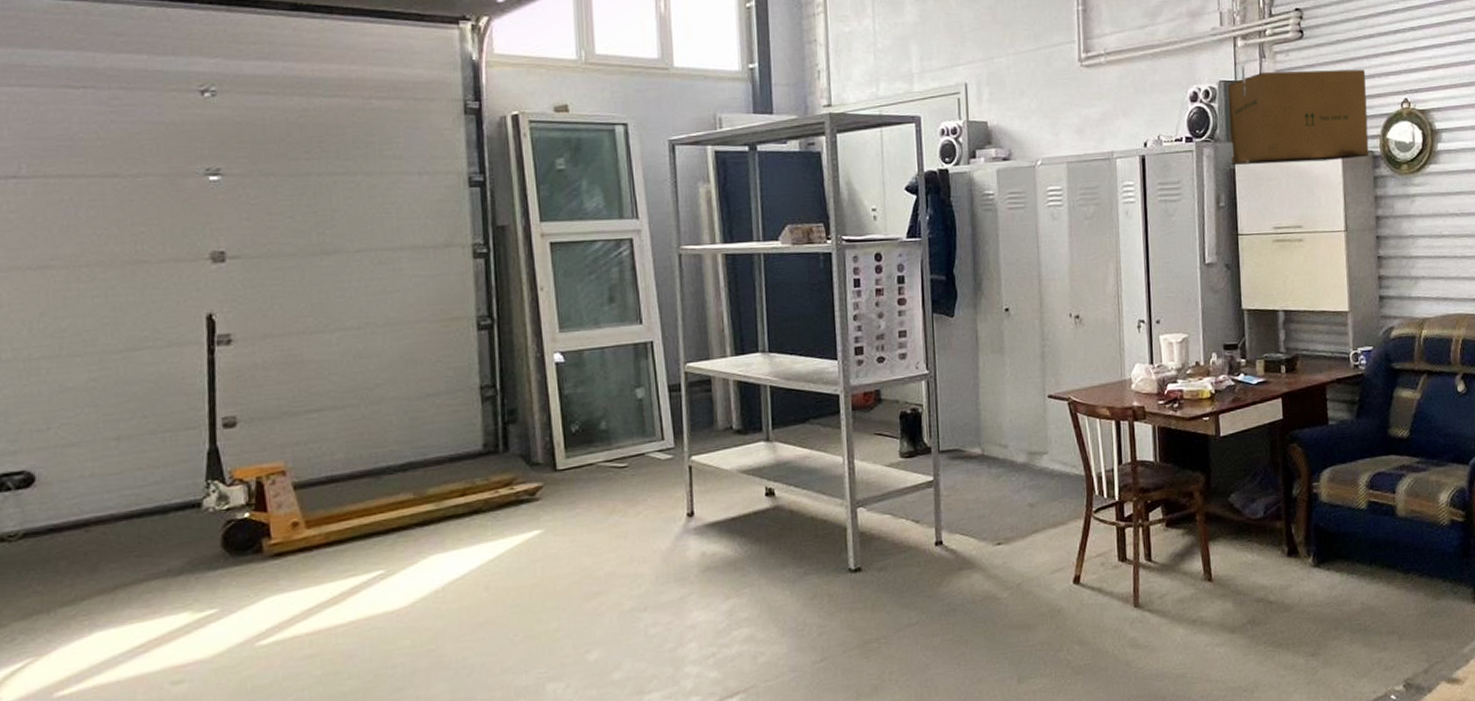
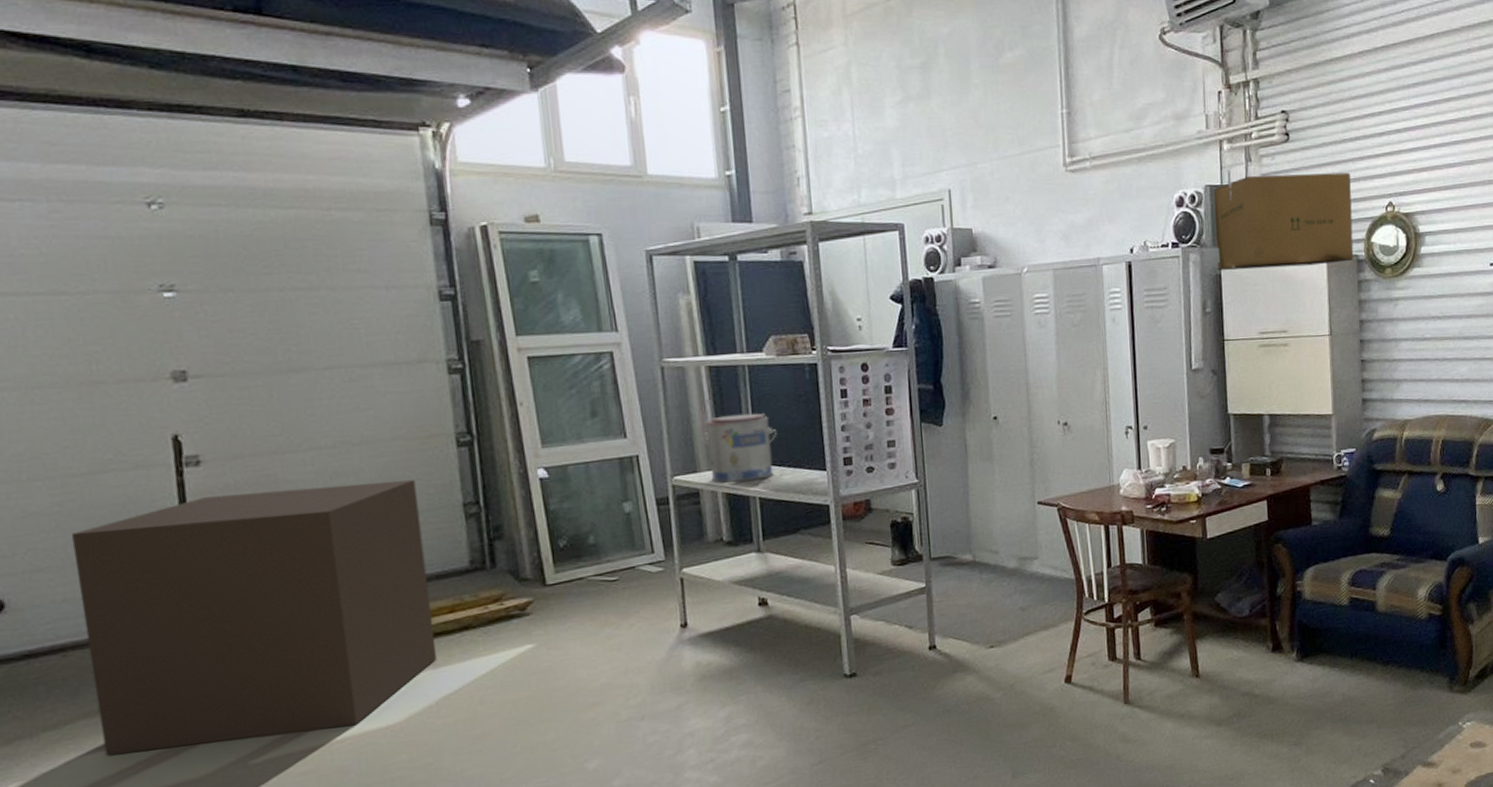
wooden crate: none [103,362,446,634] -> present [70,480,438,756]
paint can: none [715,301,790,371] -> present [701,413,777,484]

